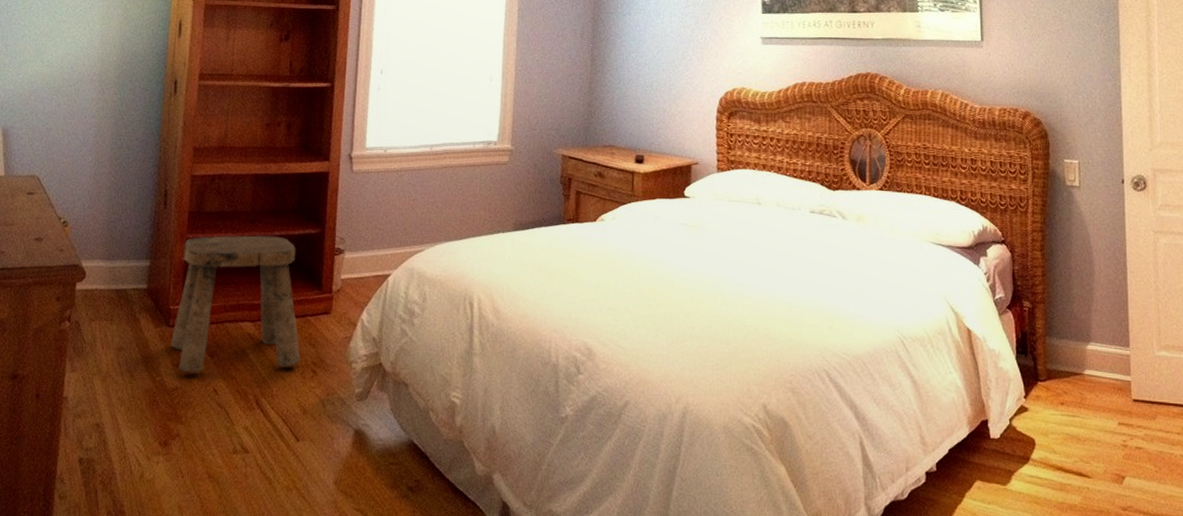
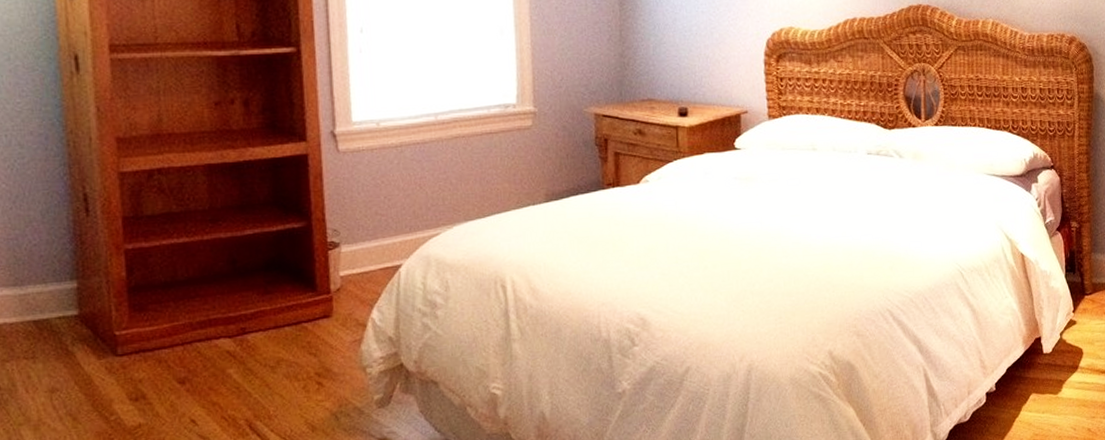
stool: present [171,235,301,373] -> none [122,235,300,406]

